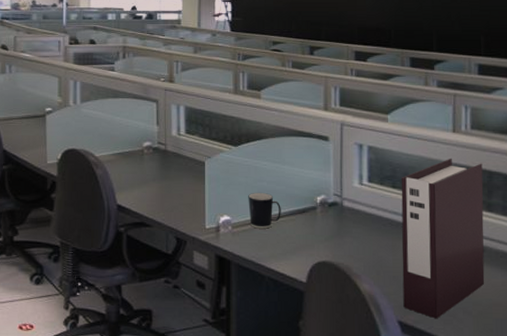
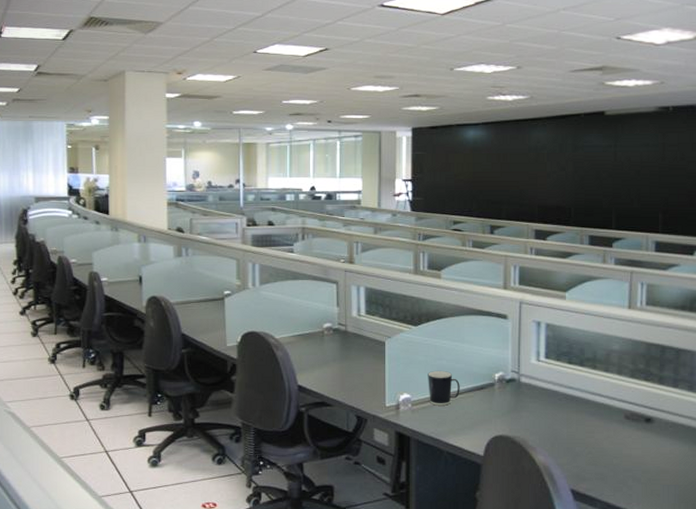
binder: present [401,158,485,319] -> none [576,333,656,487]

